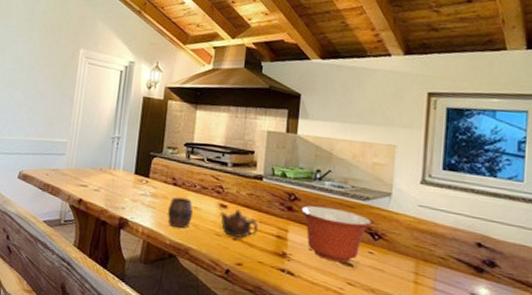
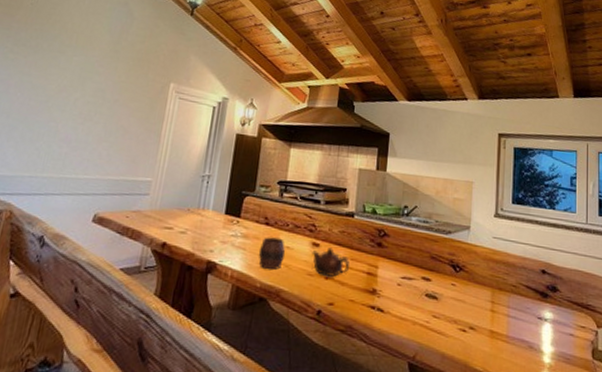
mixing bowl: present [301,205,371,263] -> none [390,241,453,296]

